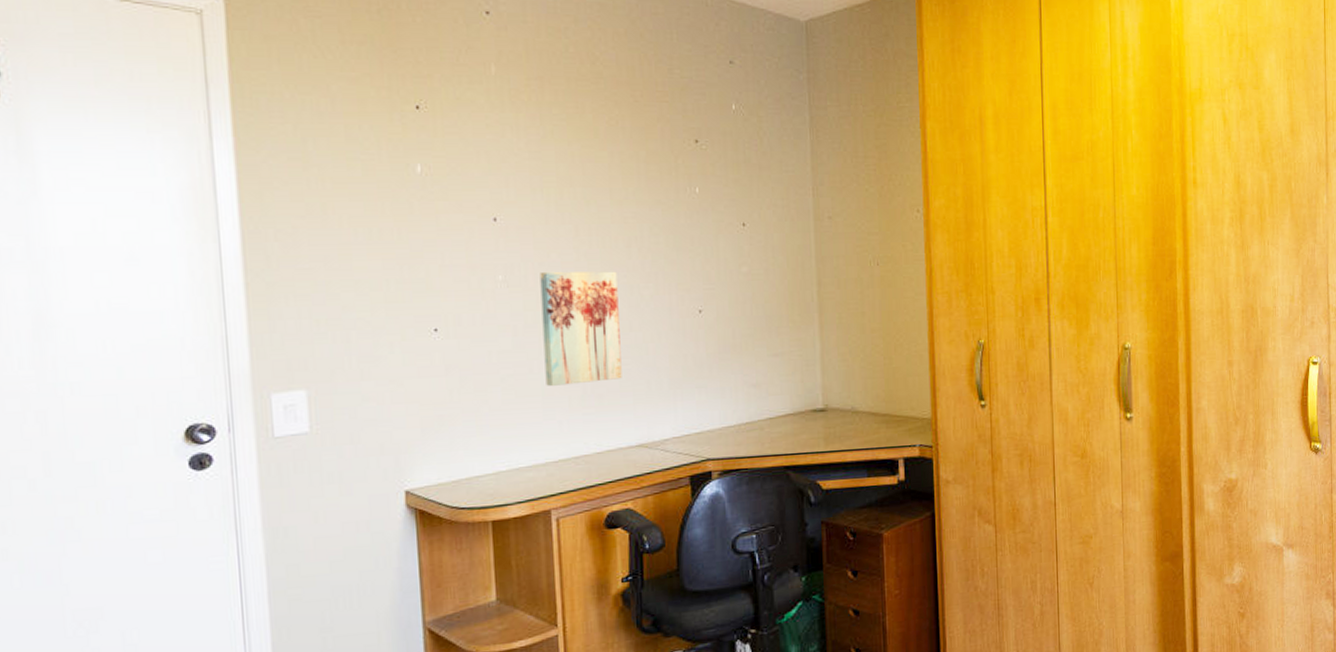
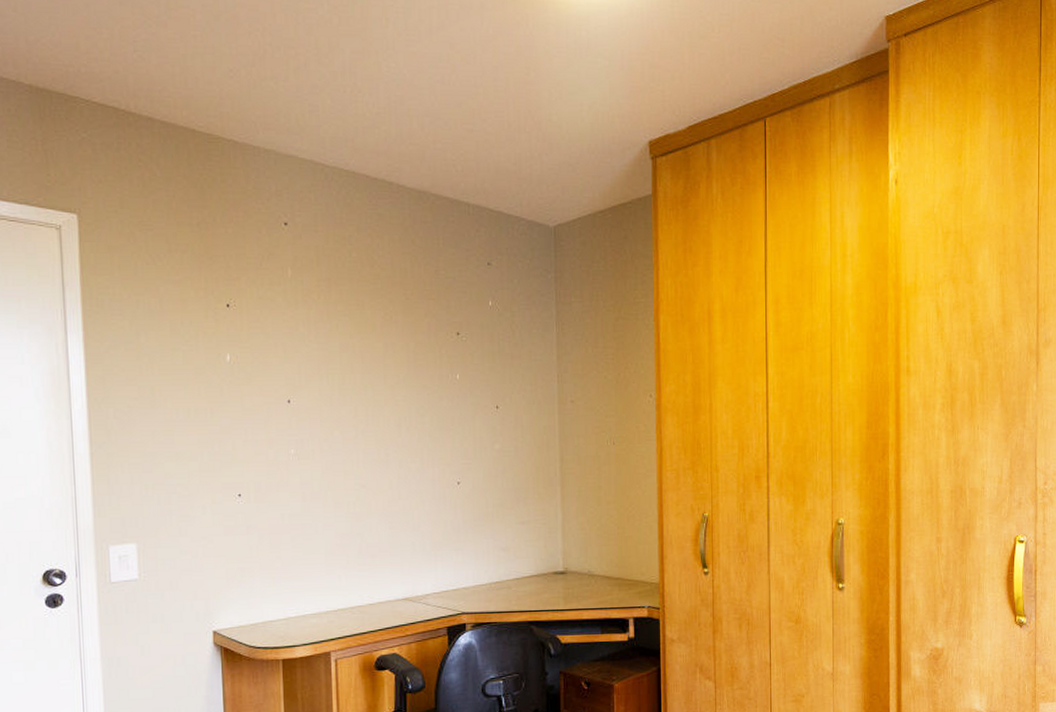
wall art: present [540,271,622,386] -> none [325,446,392,545]

